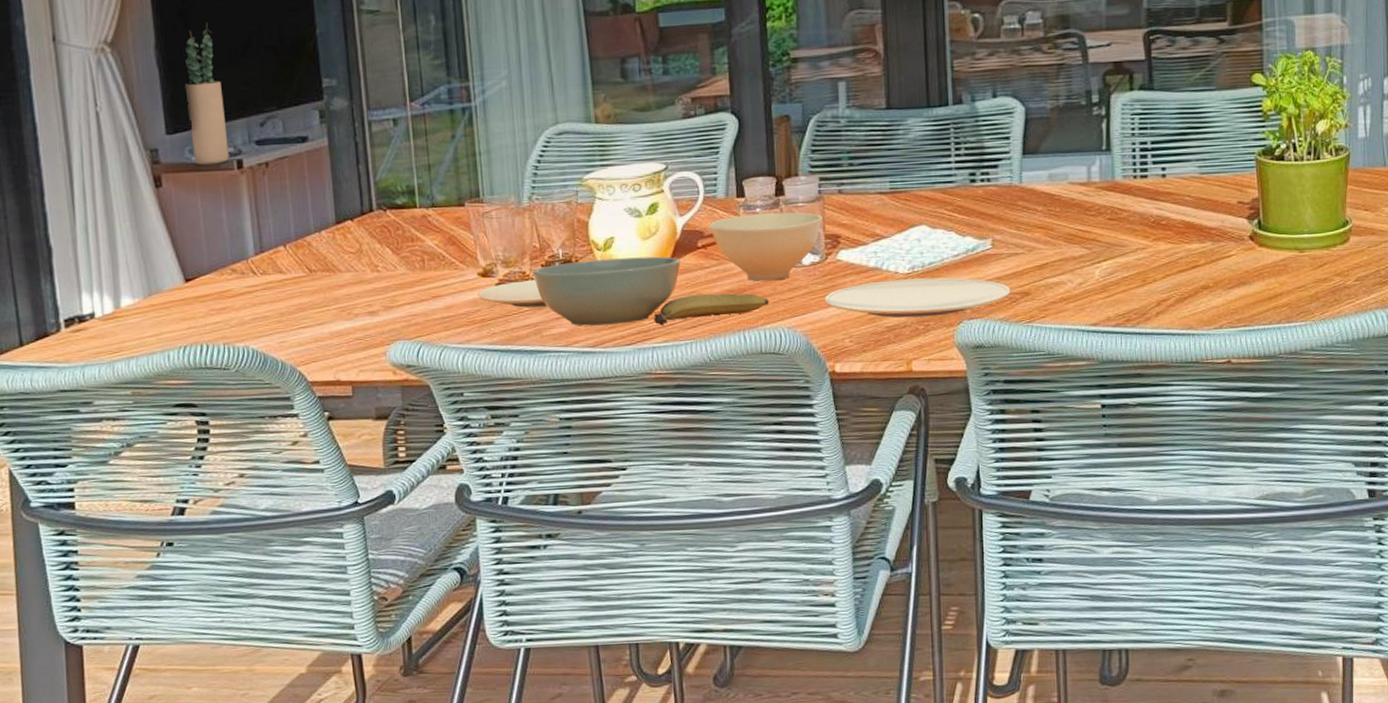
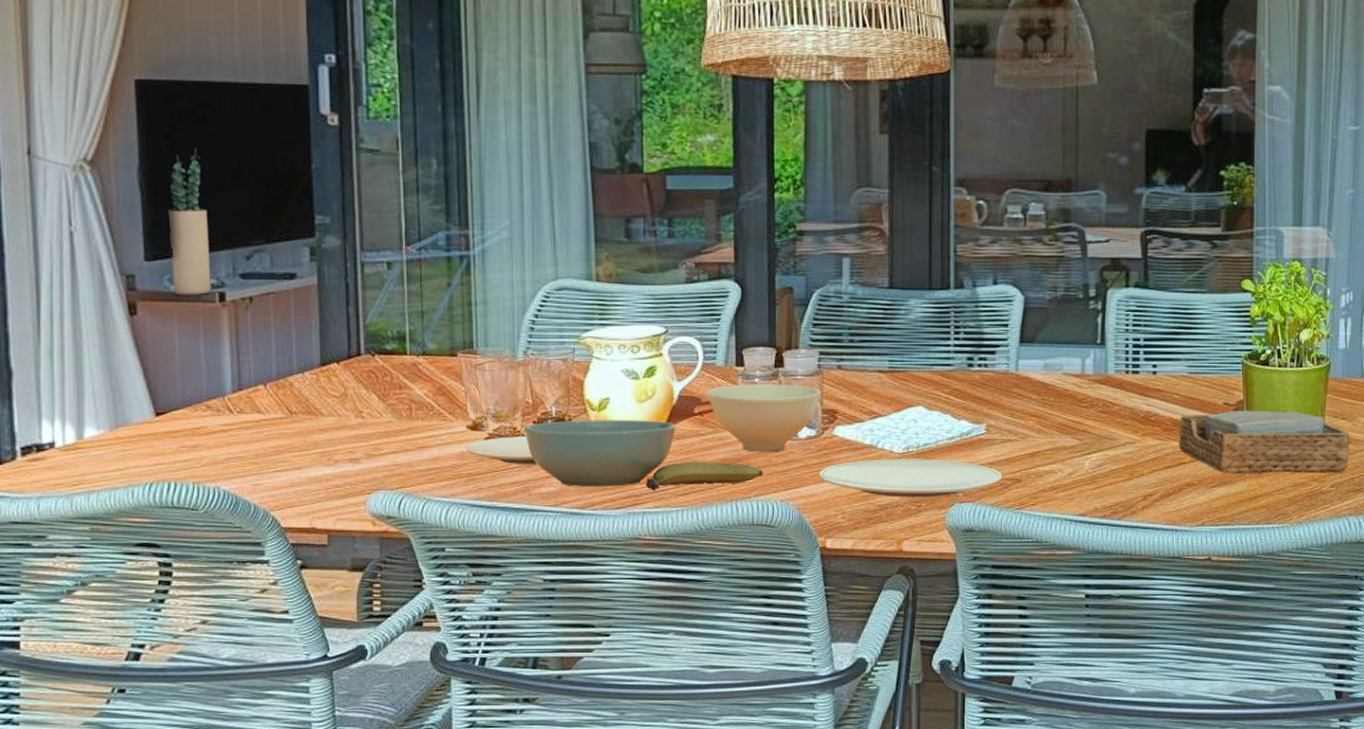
napkin holder: none [1191,205,1374,274] -> present [1178,410,1350,474]

